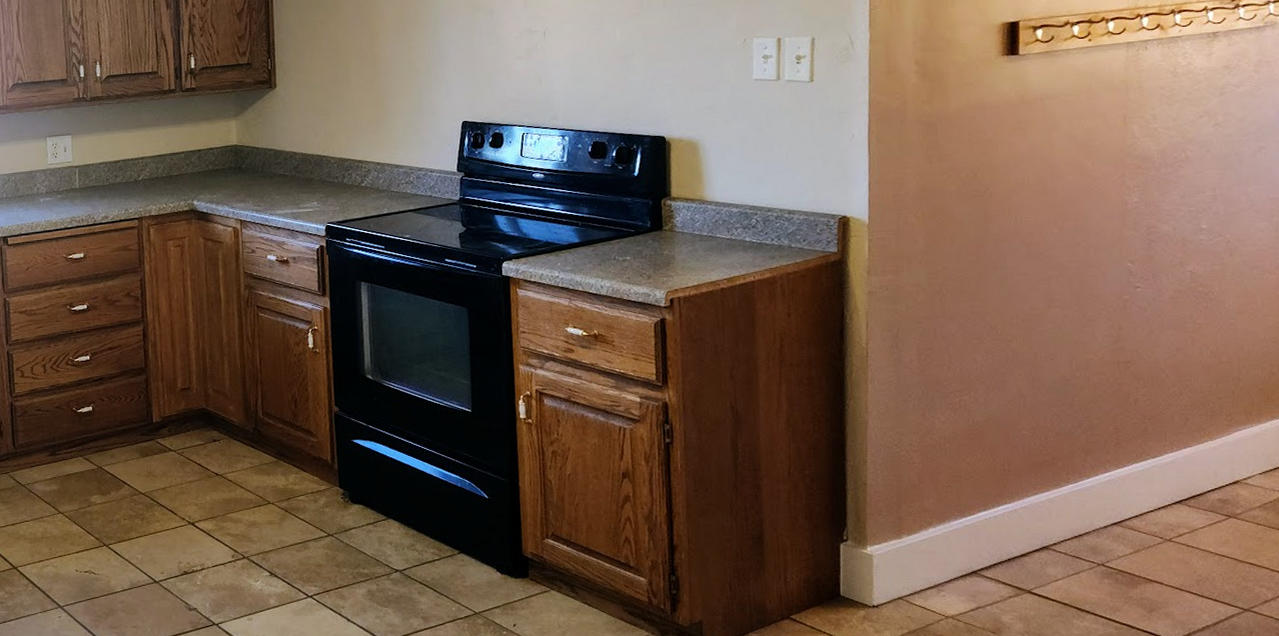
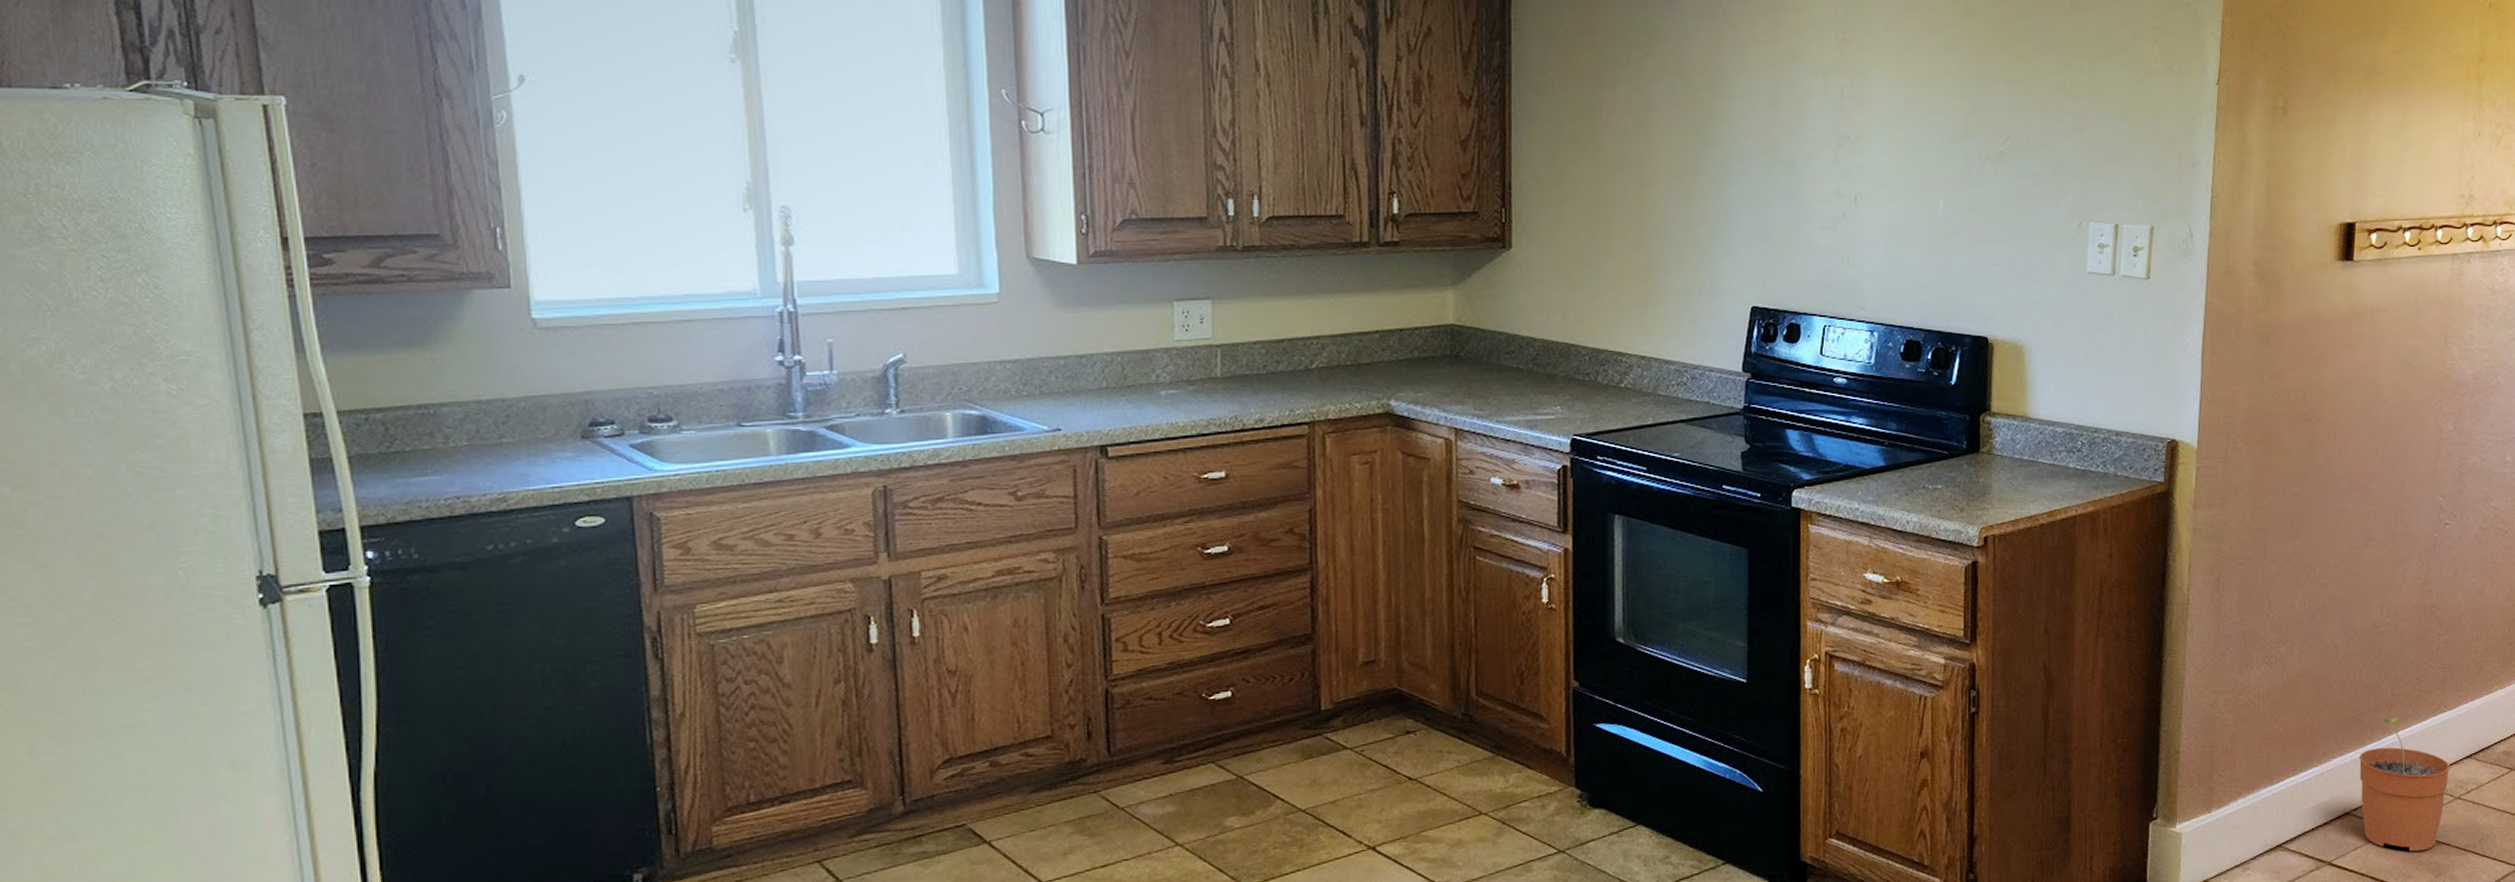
plant pot: none [1055,462,1158,587] -> present [2359,717,2450,852]

